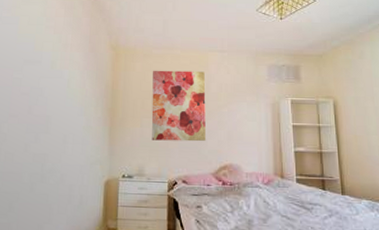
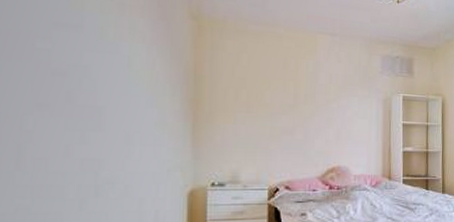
wall art: present [151,70,207,142] -> none [247,51,314,142]

